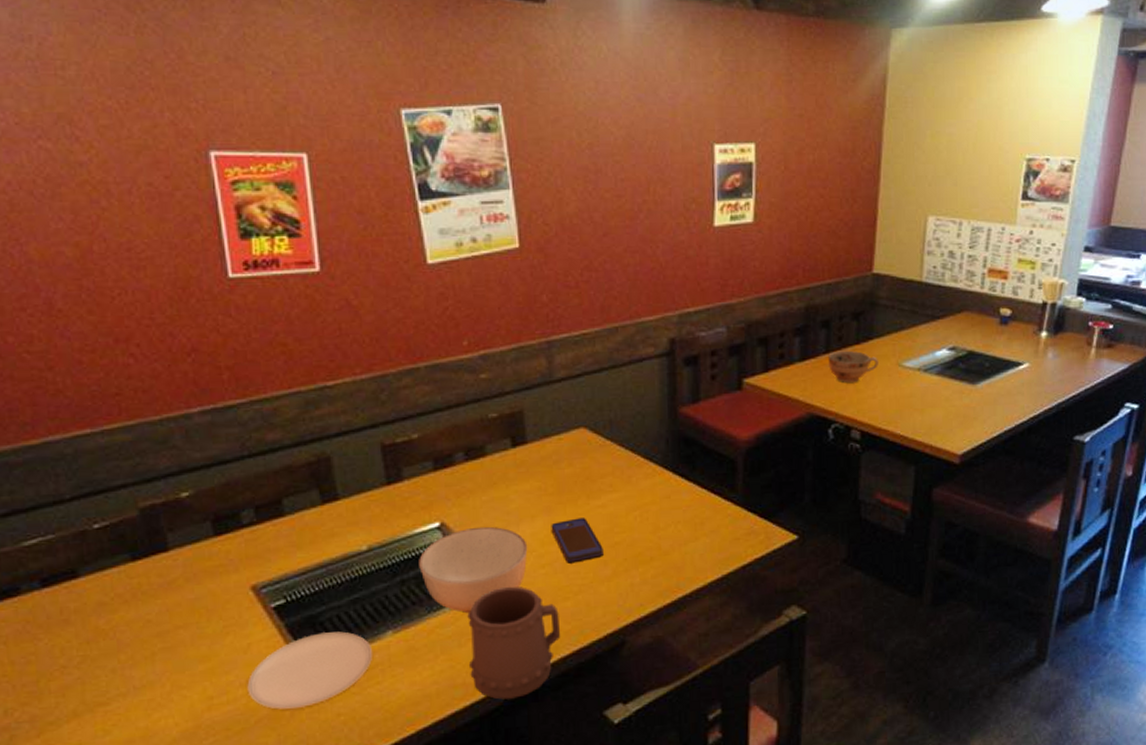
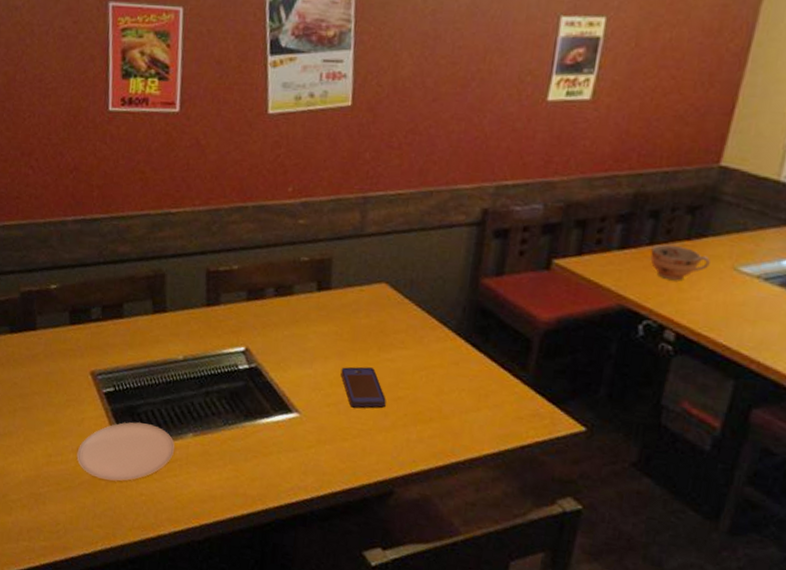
bowl: present [419,526,528,614] -> none [222,357,318,434]
beer mug: present [467,586,561,700] -> none [251,416,336,519]

